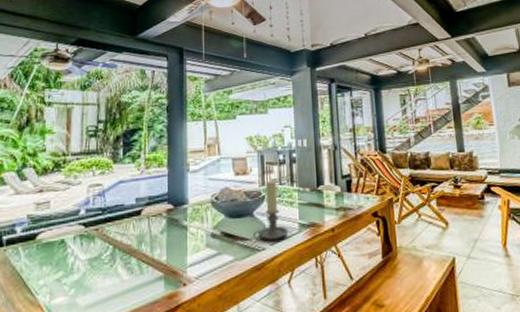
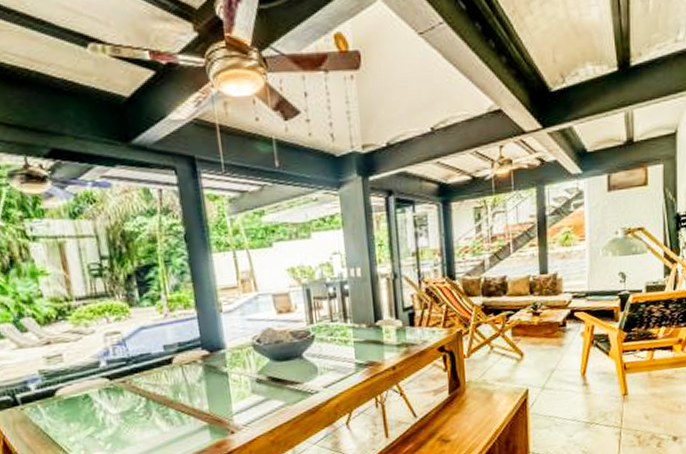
candle holder: present [252,180,289,240] -> none [303,317,344,383]

